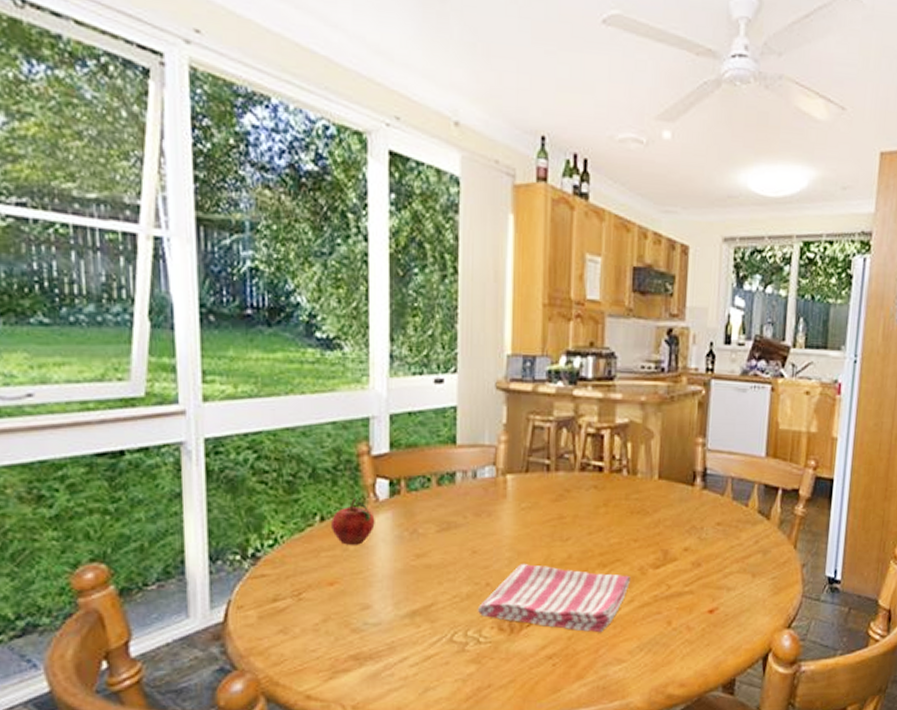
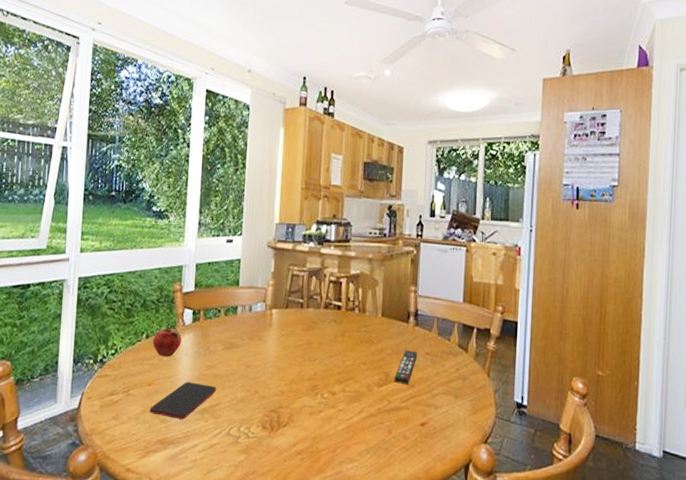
smartphone: none [334,577,431,627] -> present [150,382,217,419]
dish towel: present [477,563,630,633] -> none [248,376,360,436]
remote control: none [675,520,706,563] -> present [394,350,418,384]

